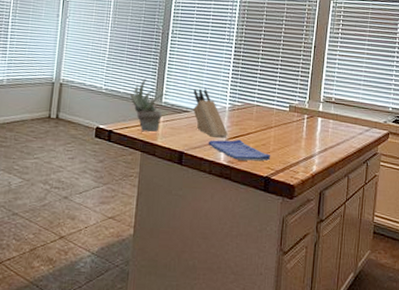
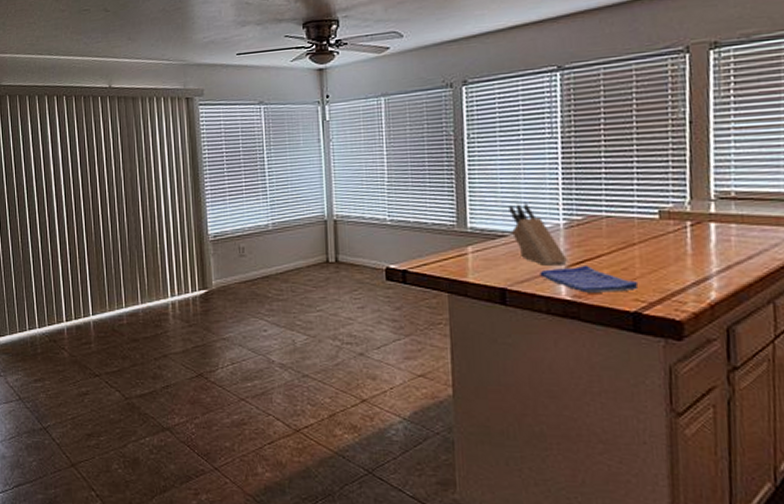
succulent plant: present [129,78,167,133] -> none [422,200,472,268]

